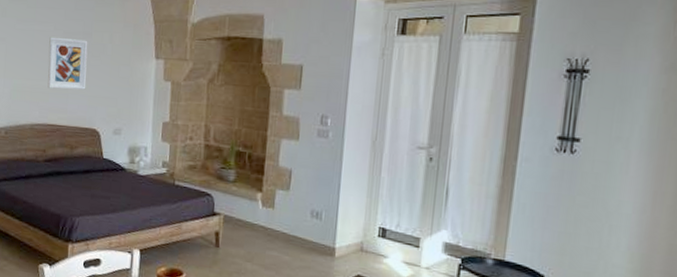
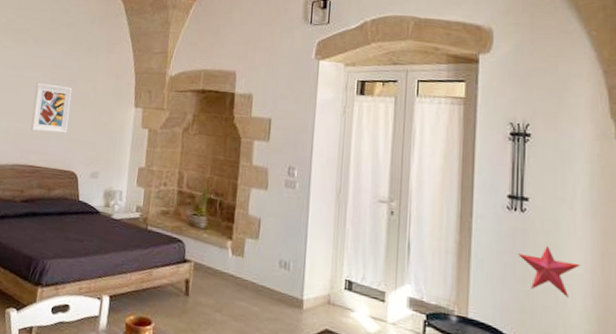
decorative star: none [562,186,629,239] -> present [517,245,580,298]

